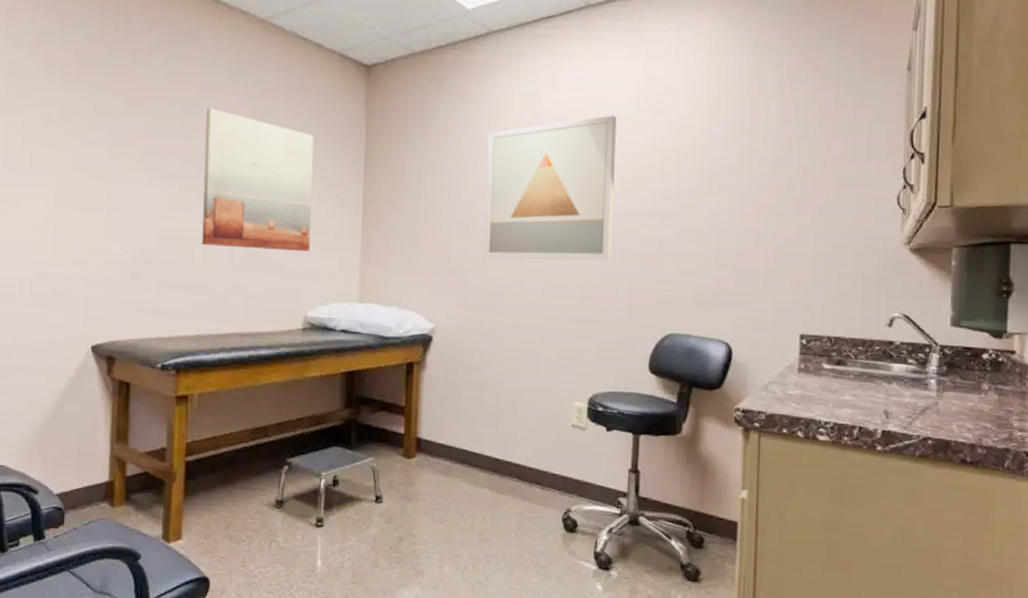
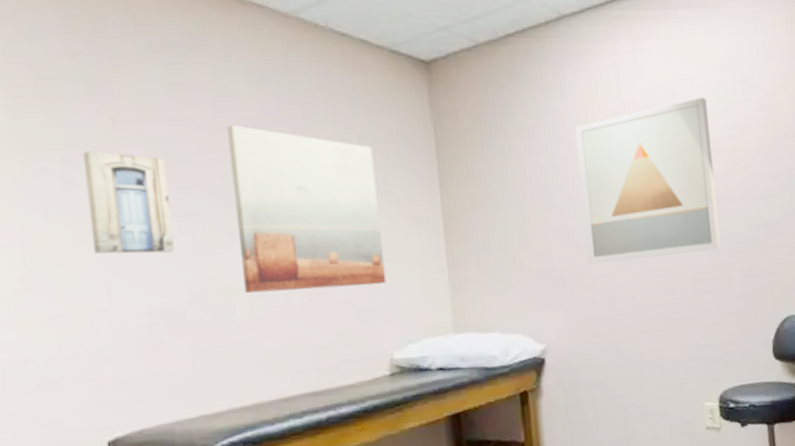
wall art: none [101,120,159,205] -> present [83,151,175,254]

